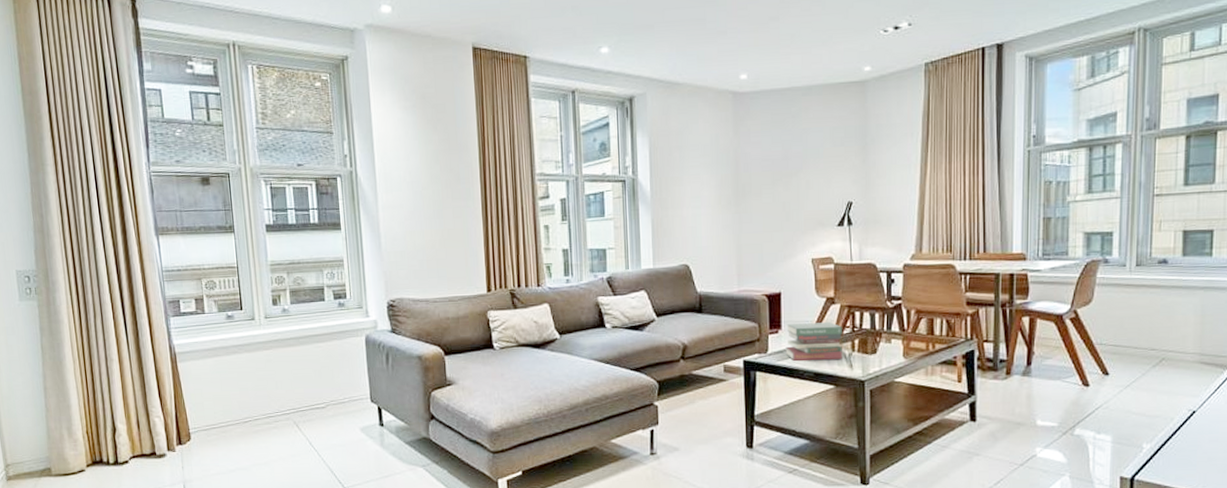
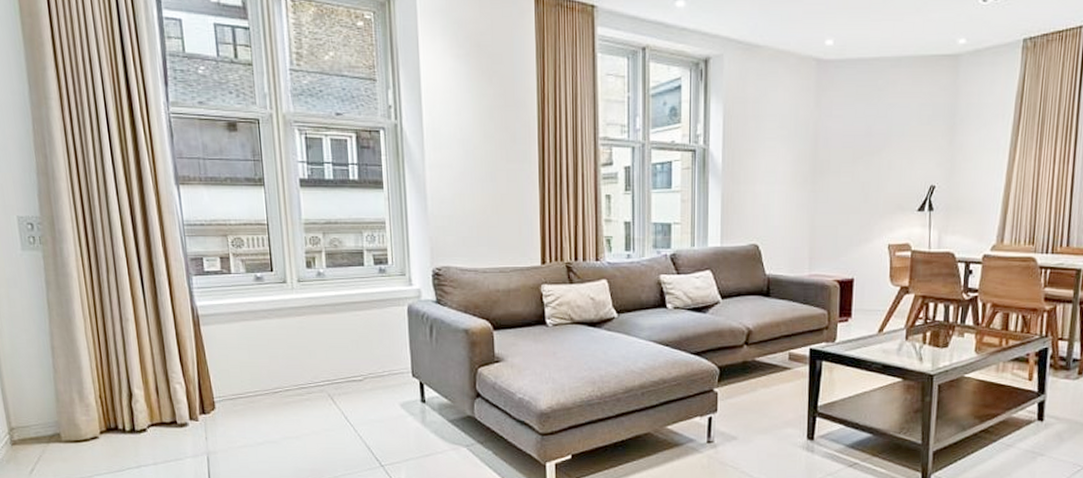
books: present [785,322,842,361] -> none [854,313,915,353]

